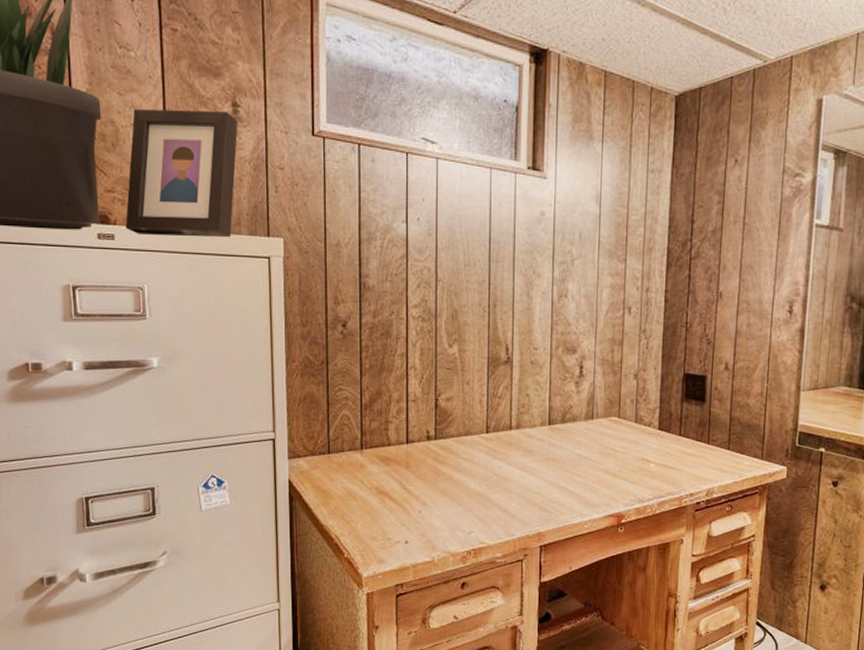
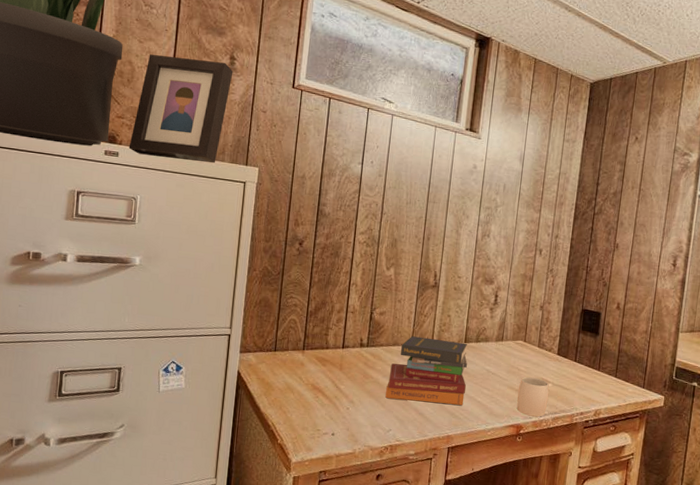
books: none [462,422,555,498] -> present [385,336,467,405]
mug: none [615,458,652,503] -> present [517,377,550,417]

